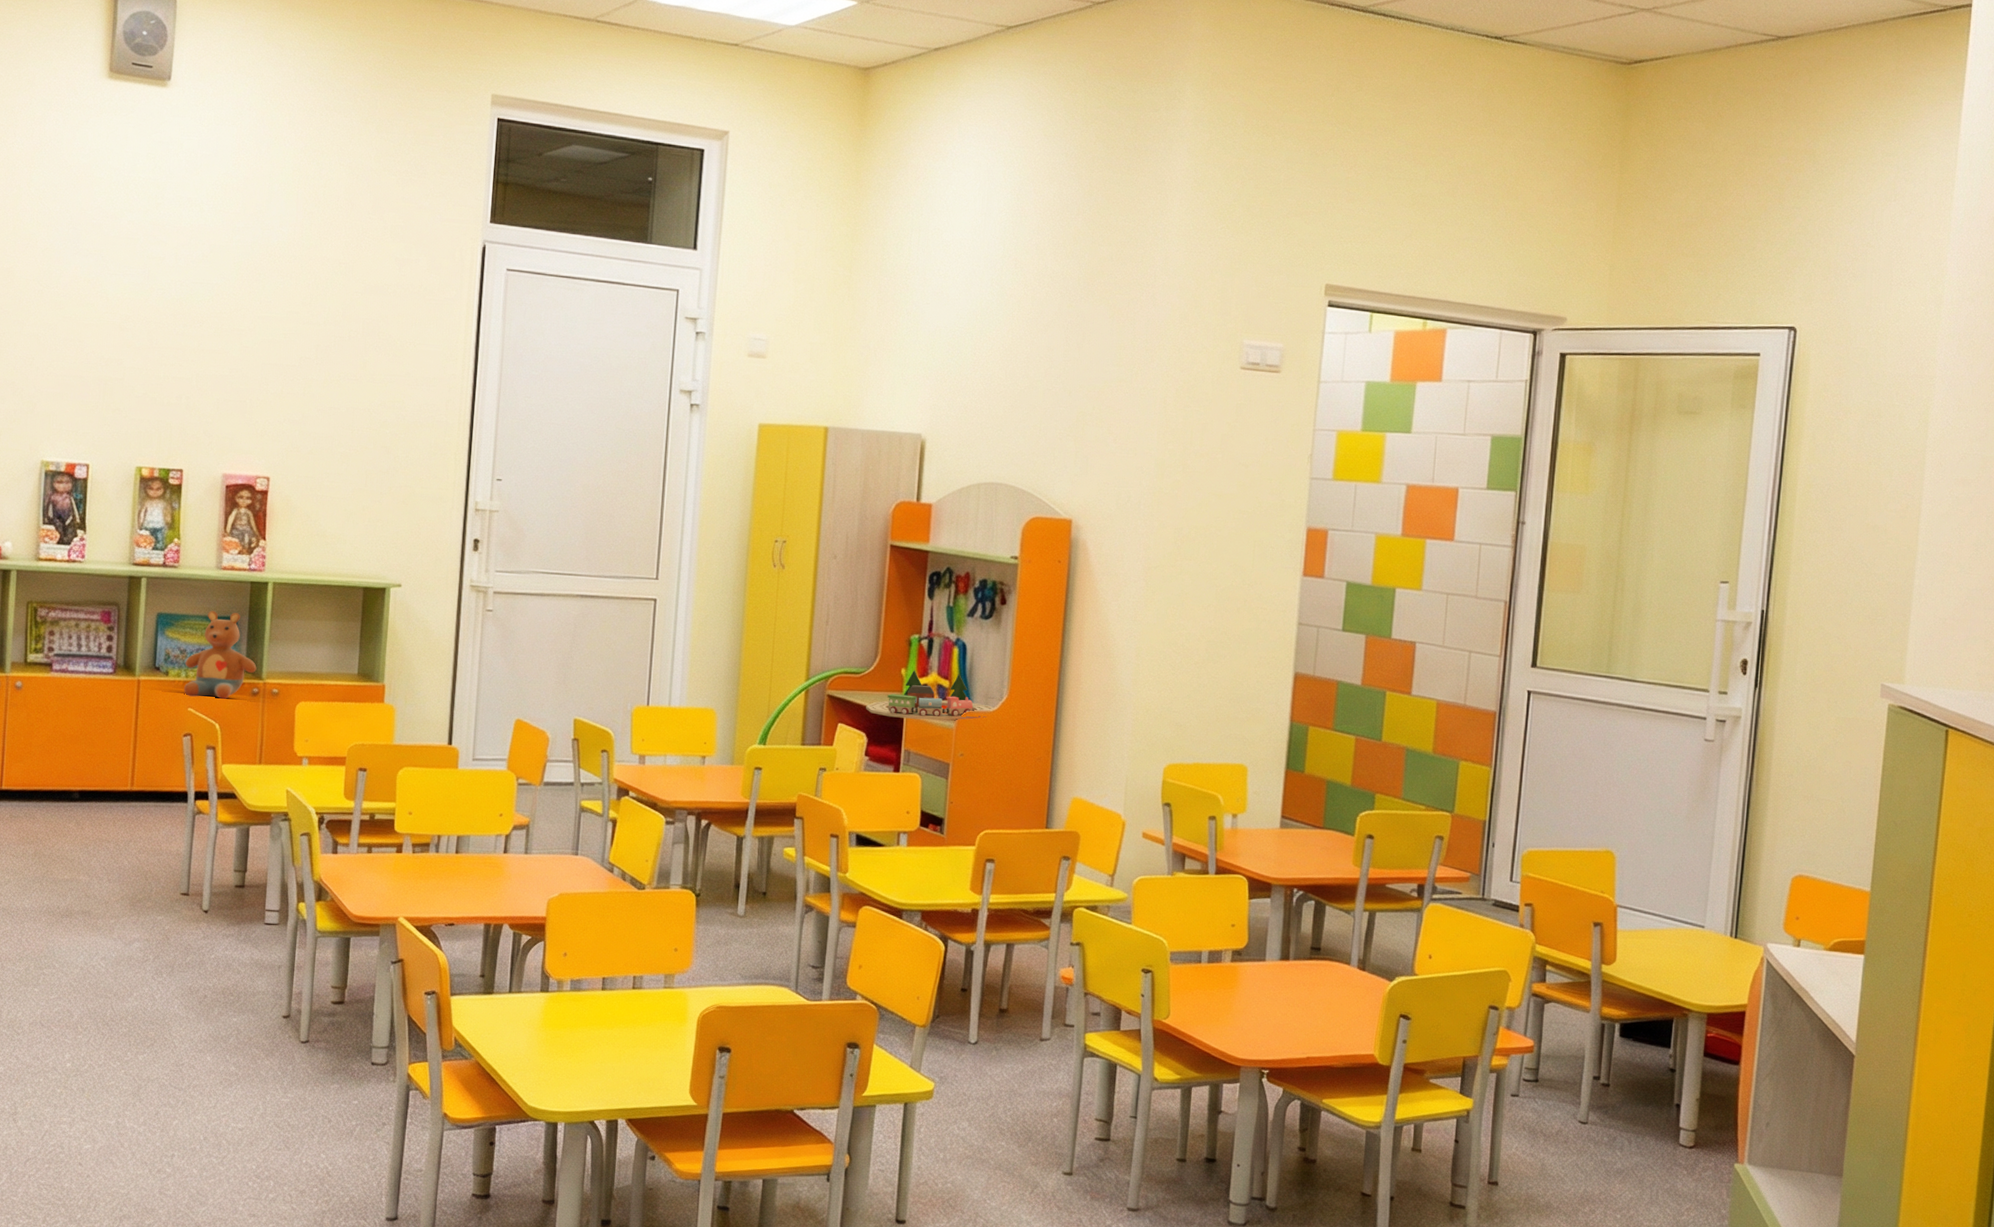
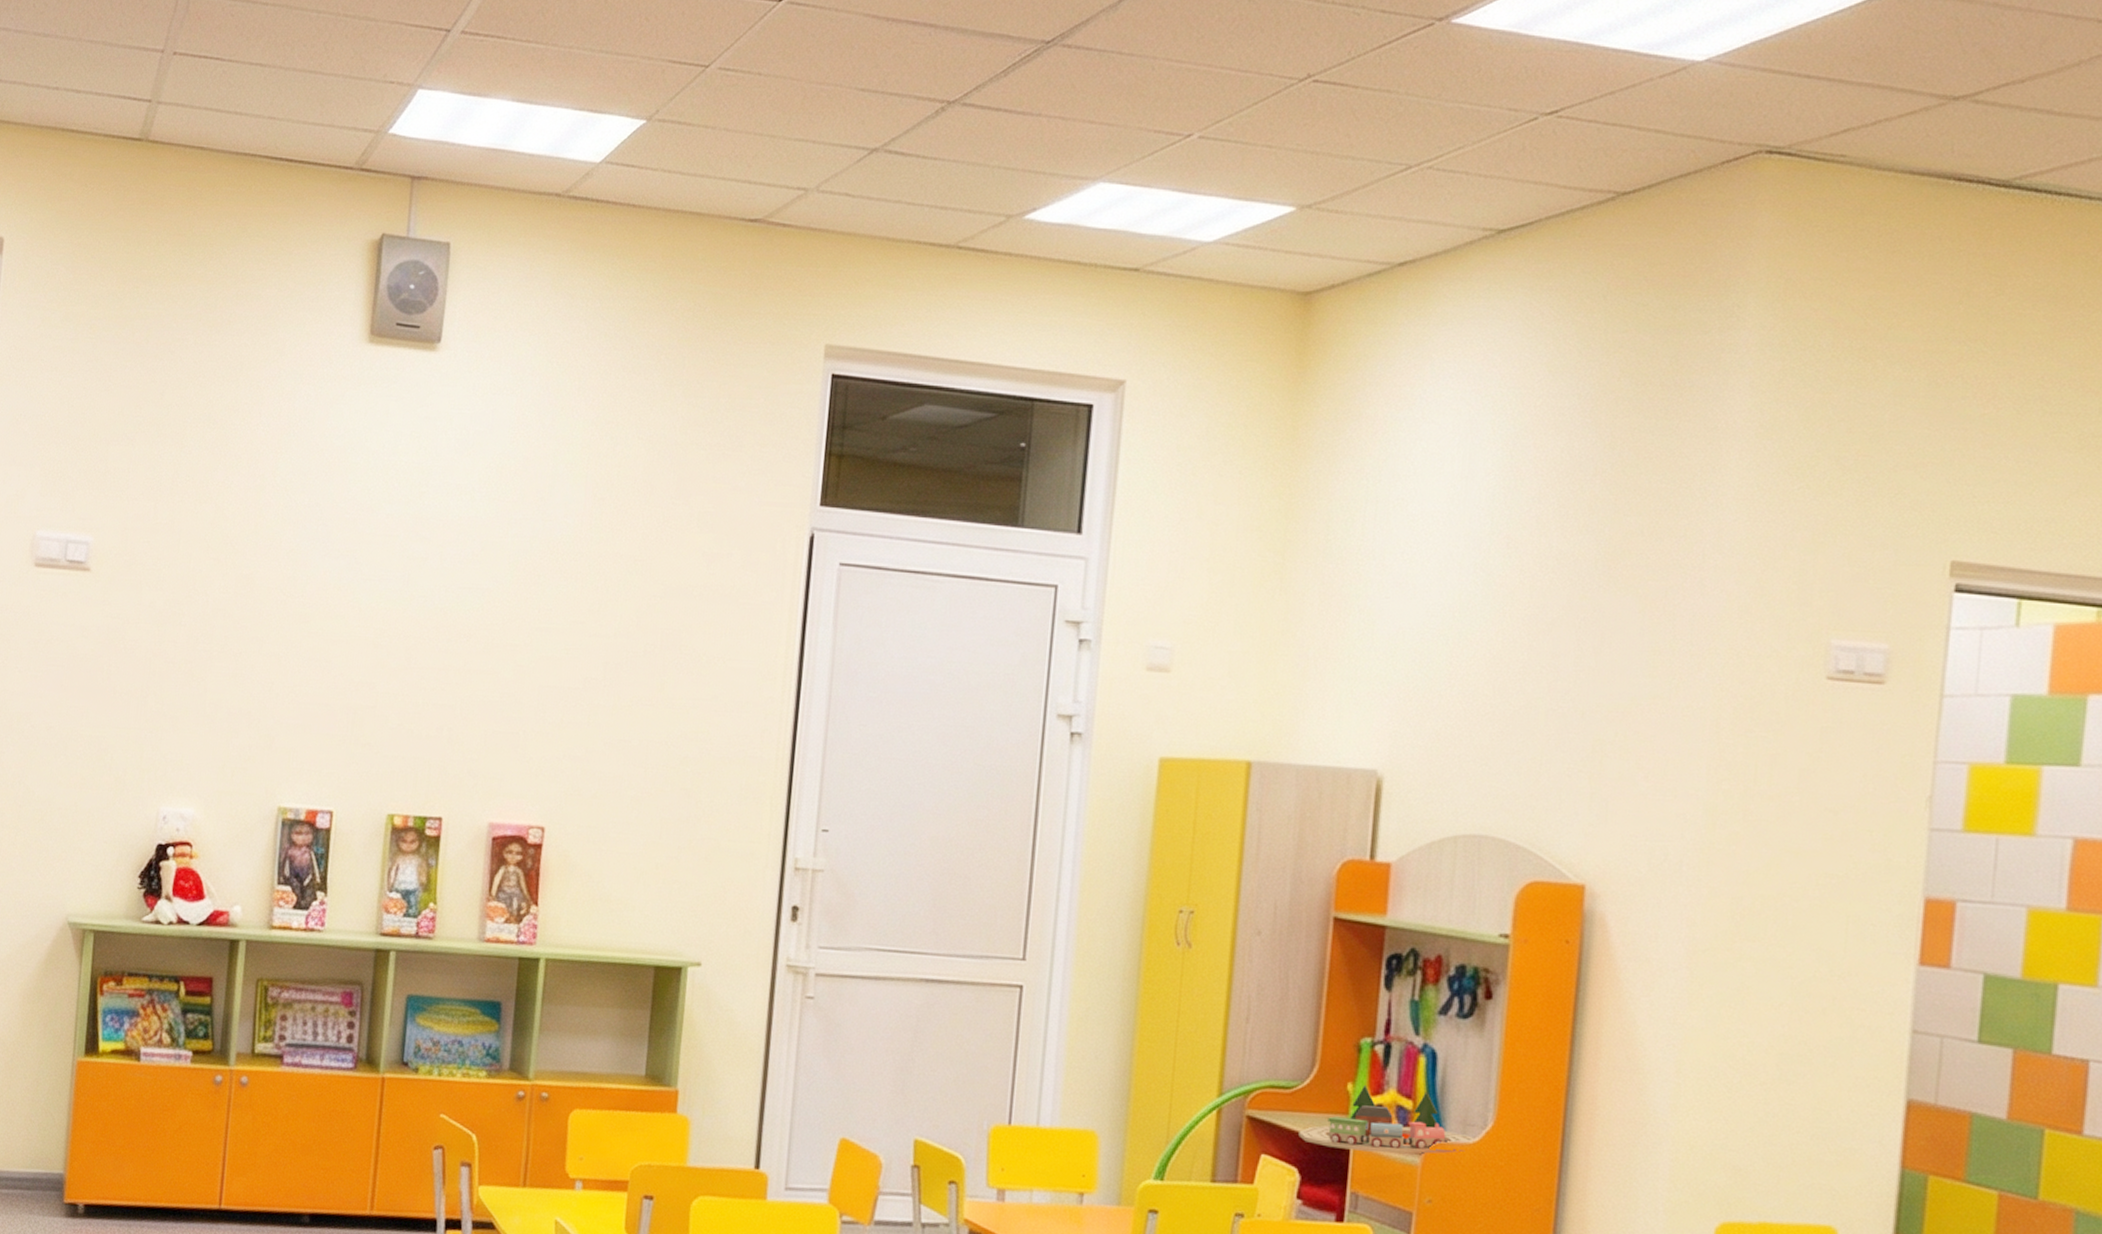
stuffed toy: present [184,610,257,700] -> none [436,992,523,1105]

